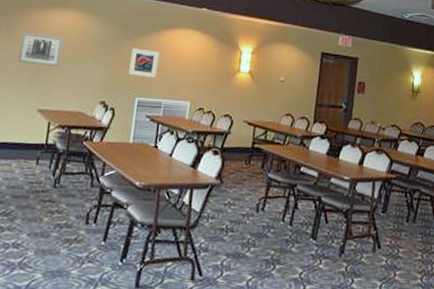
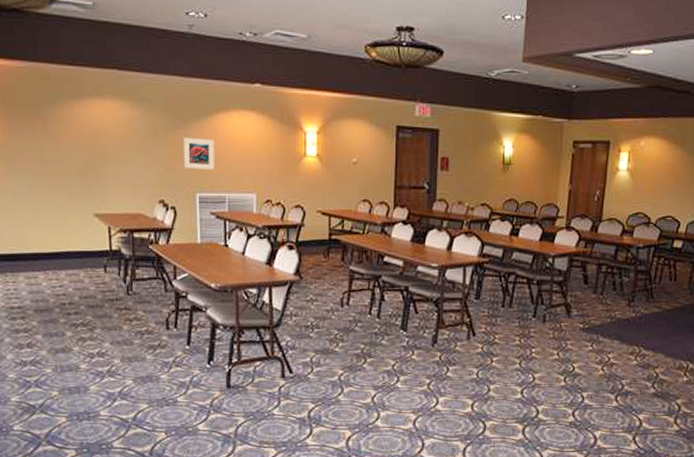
wall art: present [17,32,64,67] -> none [60,128,107,165]

